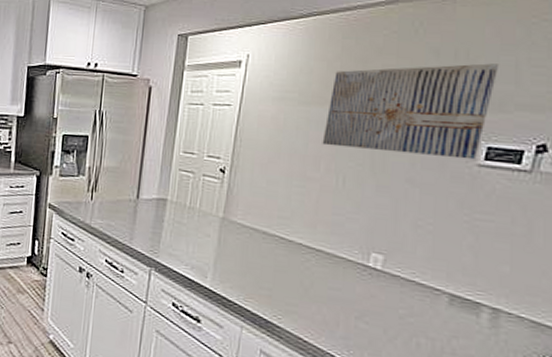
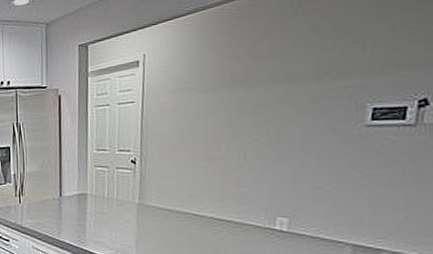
wall art: present [322,63,500,160] -> none [220,31,376,127]

